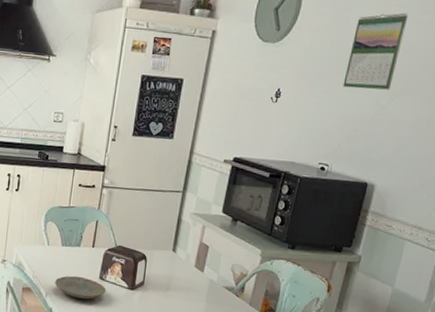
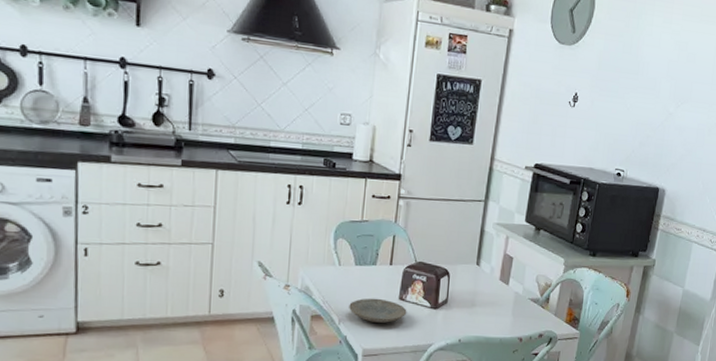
calendar: present [343,13,409,90] -> none [635,21,690,97]

